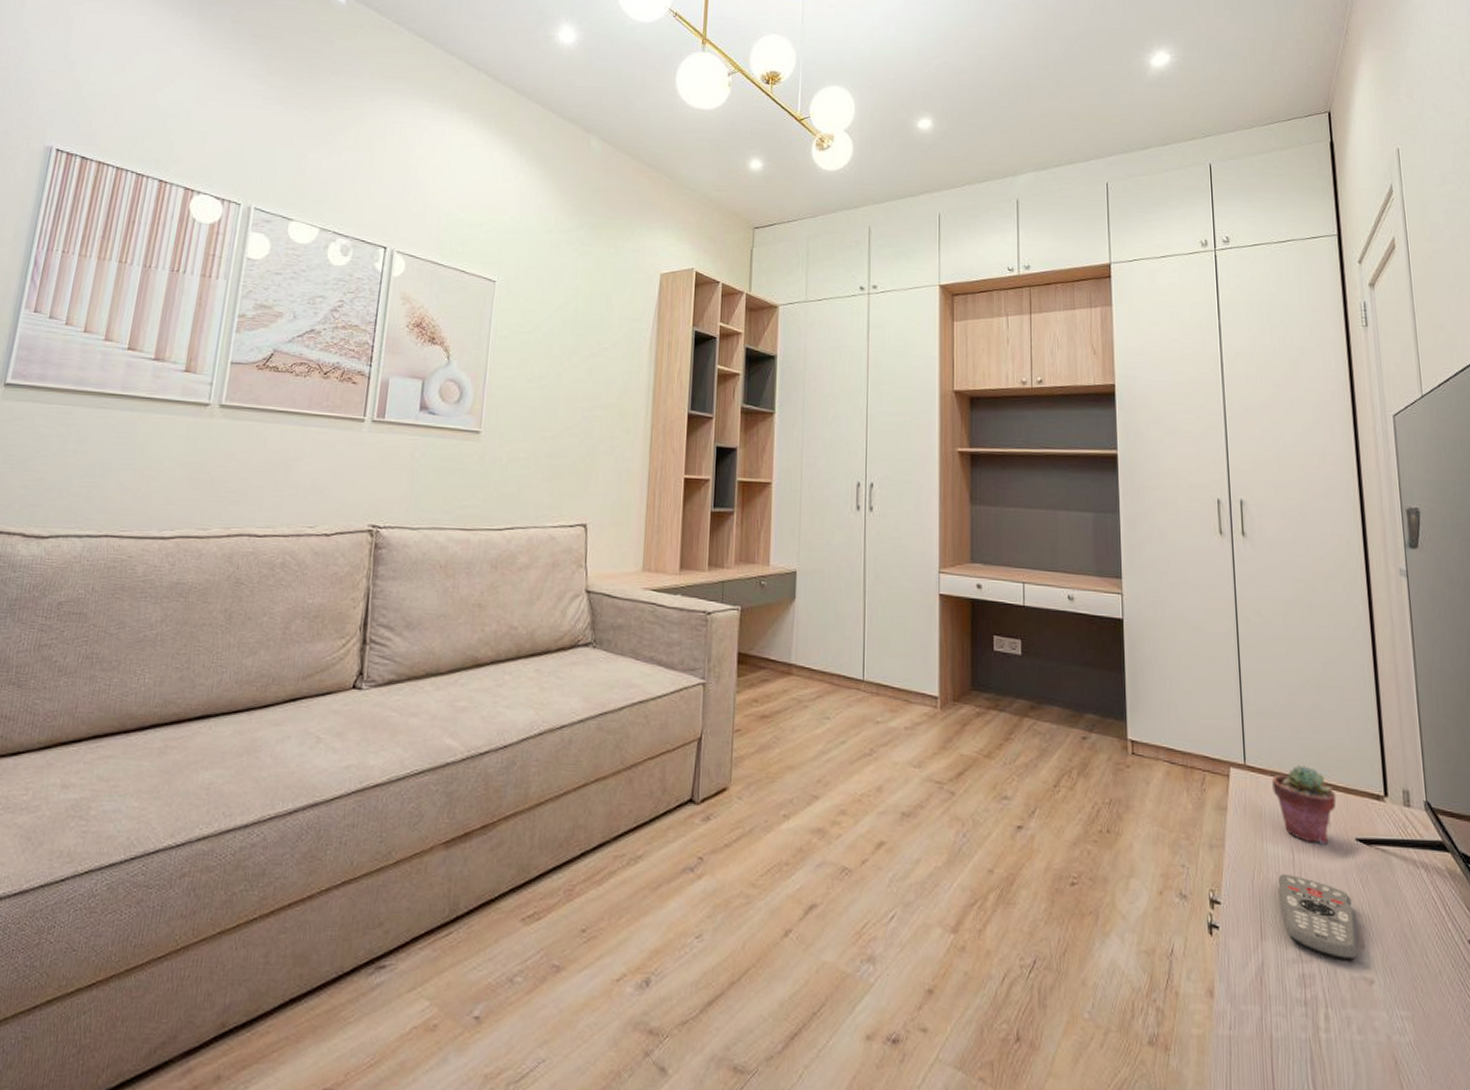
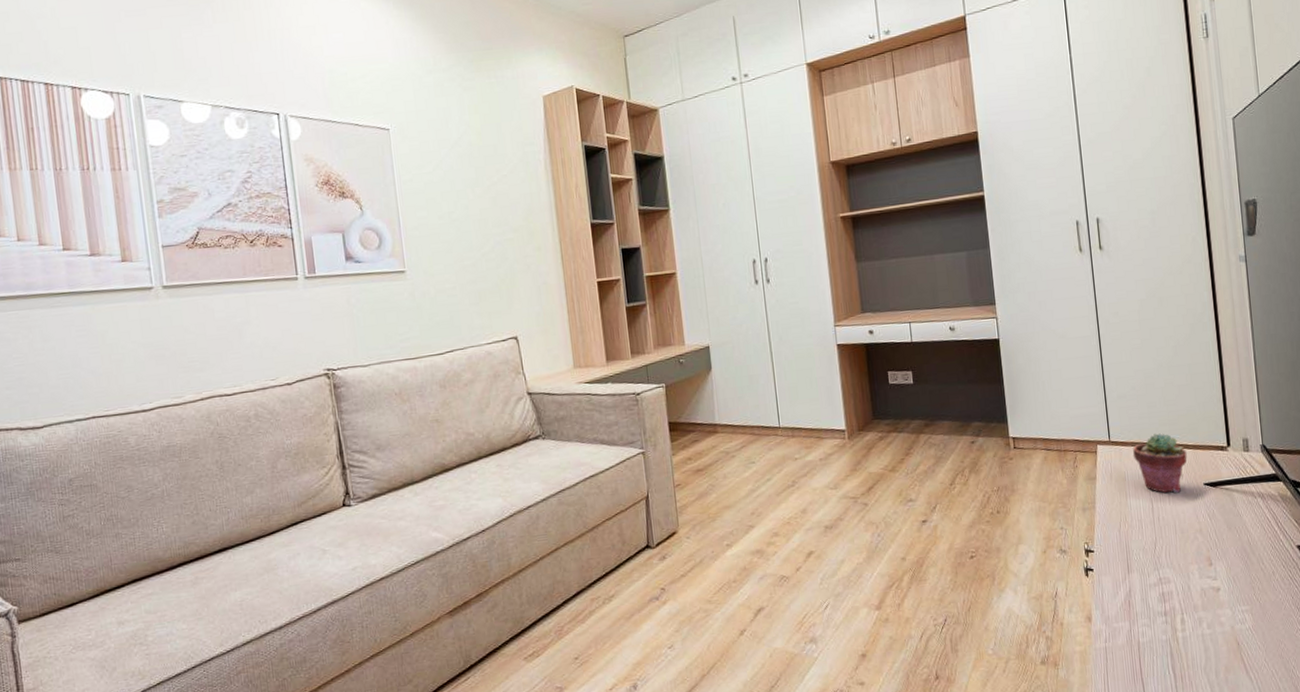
remote control: present [1278,874,1358,962] -> none [1140,520,1207,578]

